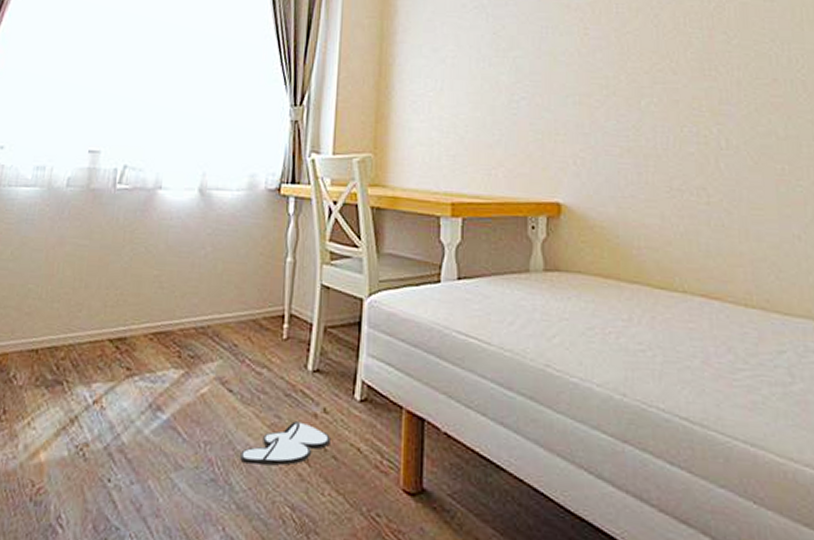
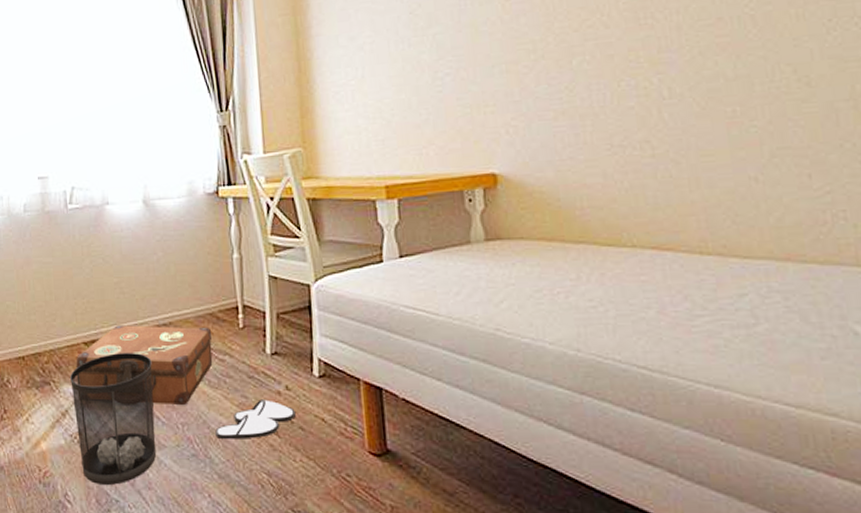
waste bin: none [83,354,182,509] -> present [70,352,157,485]
suitcase: none [93,323,253,421] -> present [76,325,213,405]

